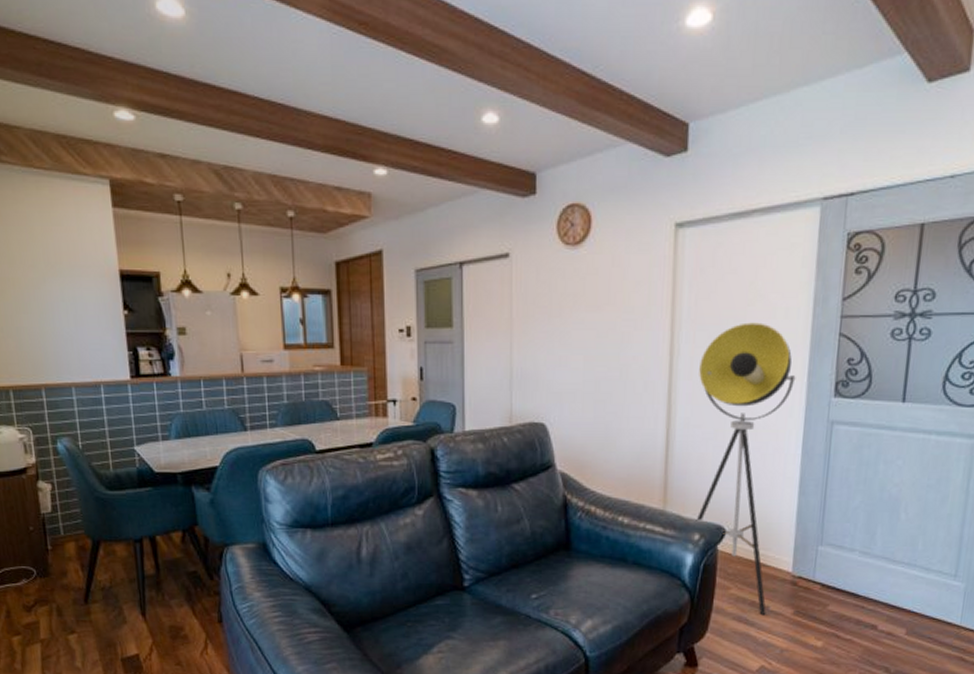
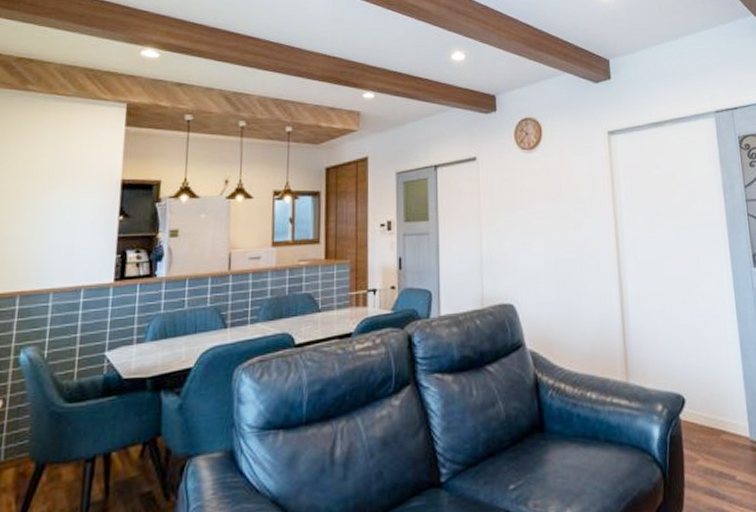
floor lamp: present [696,322,796,616] -> none [641,207,734,487]

